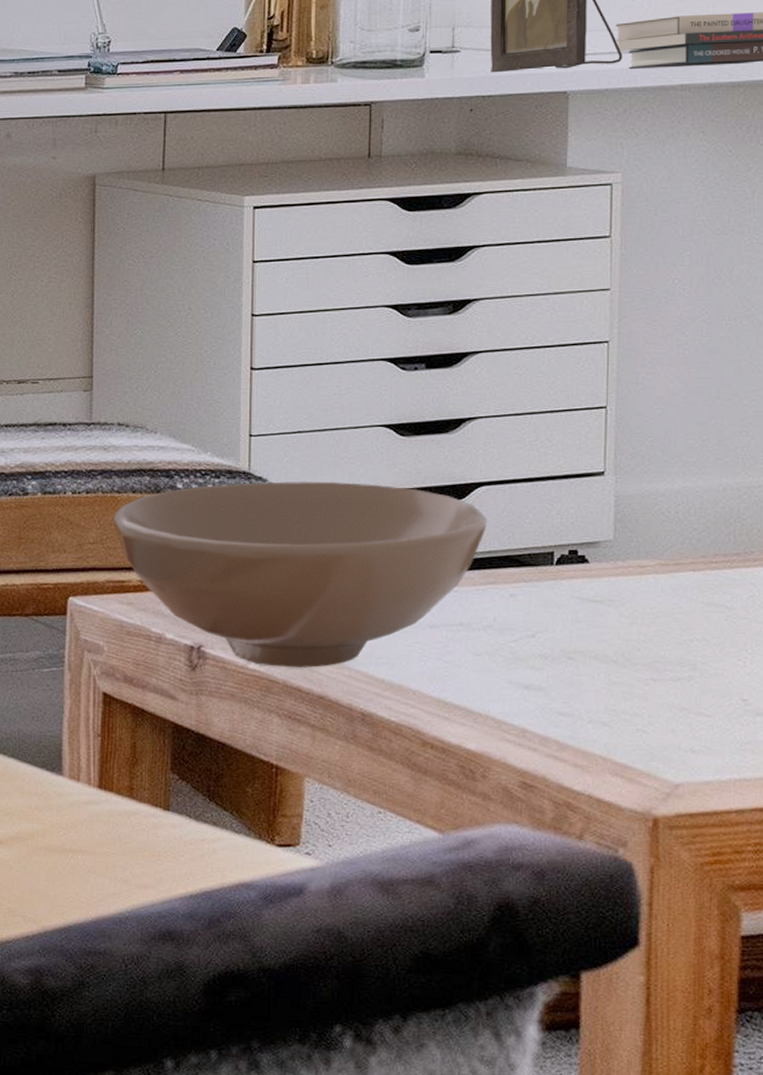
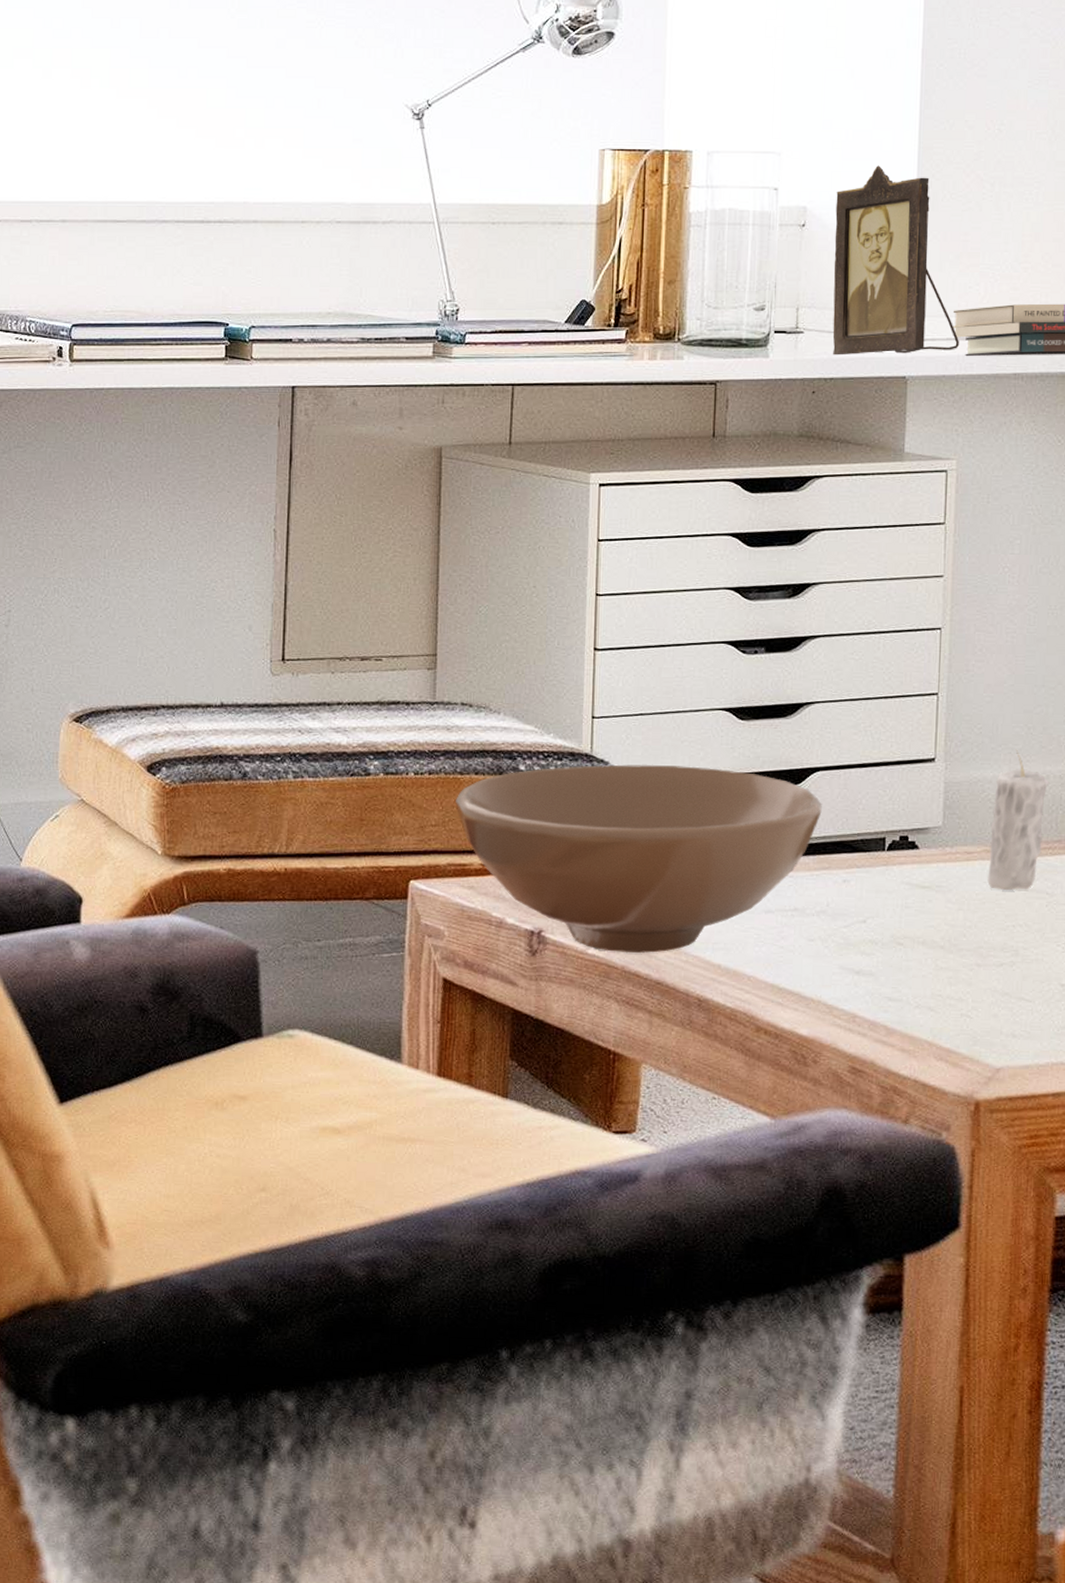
candle: none [662,461,726,604] -> present [987,749,1050,890]

